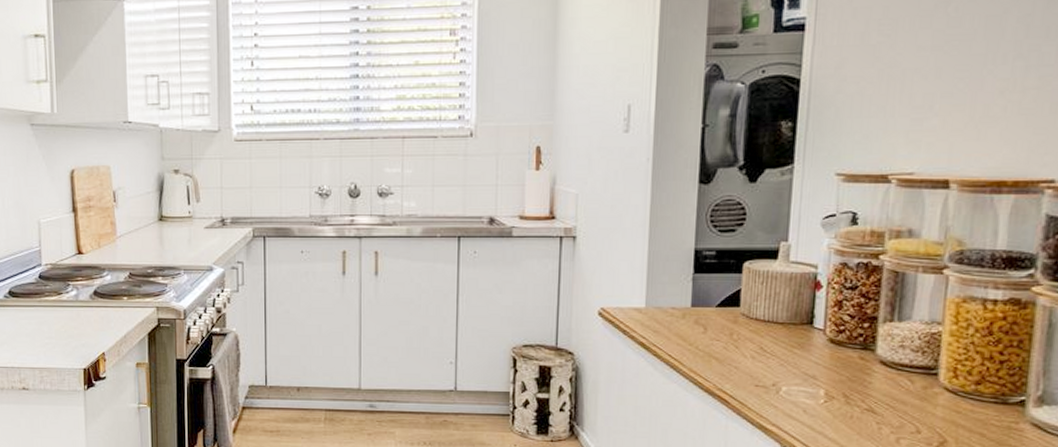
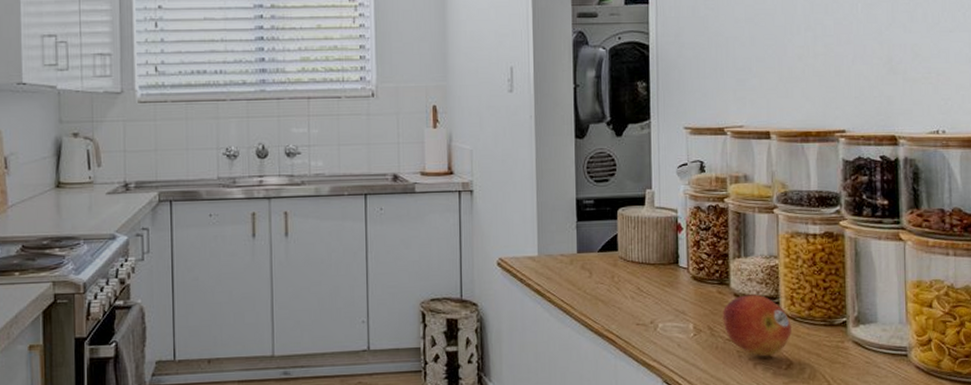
fruit: none [862,363,951,432] -> present [722,294,791,357]

